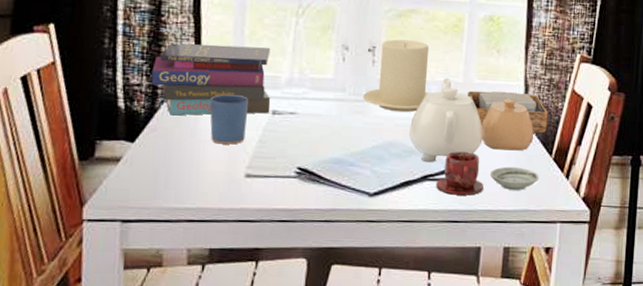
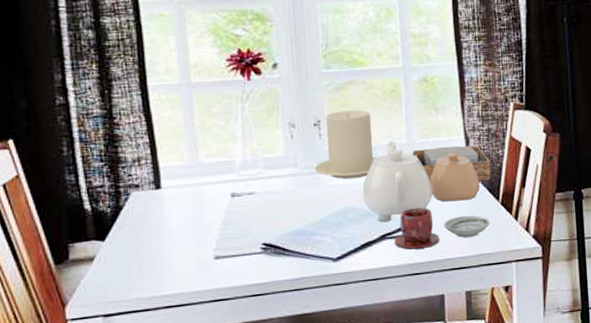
books: present [151,43,271,116] -> none [112,134,229,211]
mug: present [209,93,249,145] -> none [170,182,209,232]

